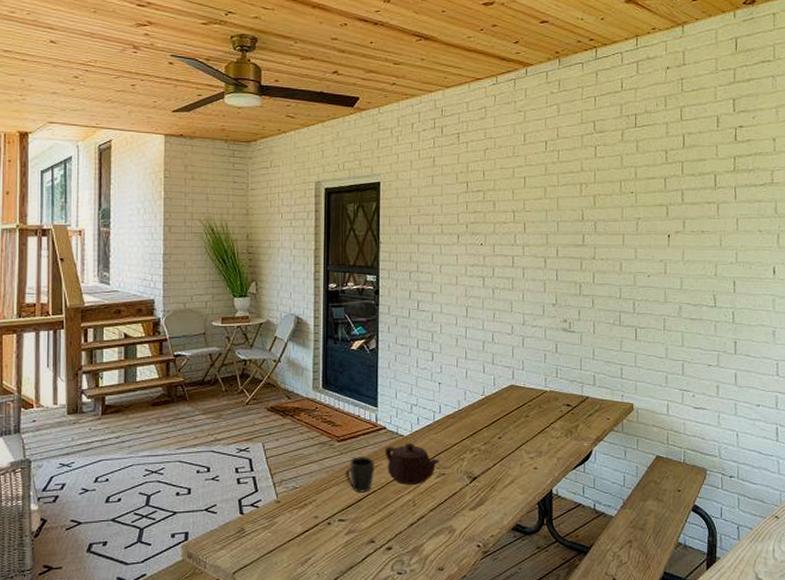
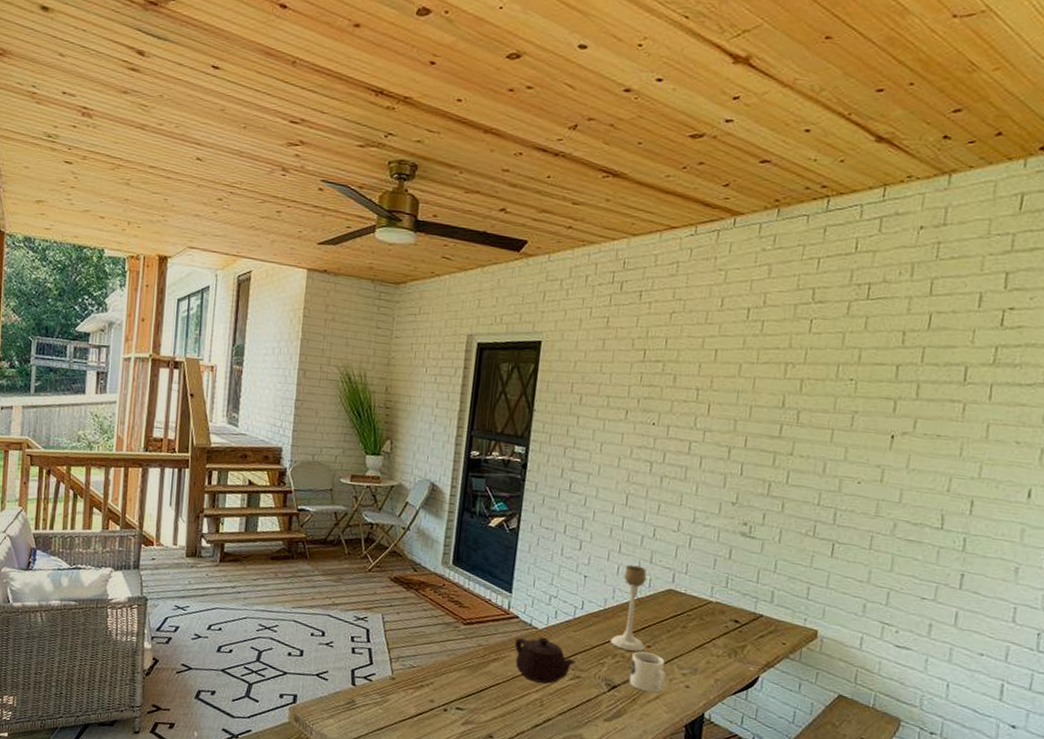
mug: present [344,456,375,493] -> none [467,643,502,683]
candle holder: none [467,368,497,444] -> present [610,564,647,652]
mug: none [486,443,518,478] -> present [628,651,666,693]

